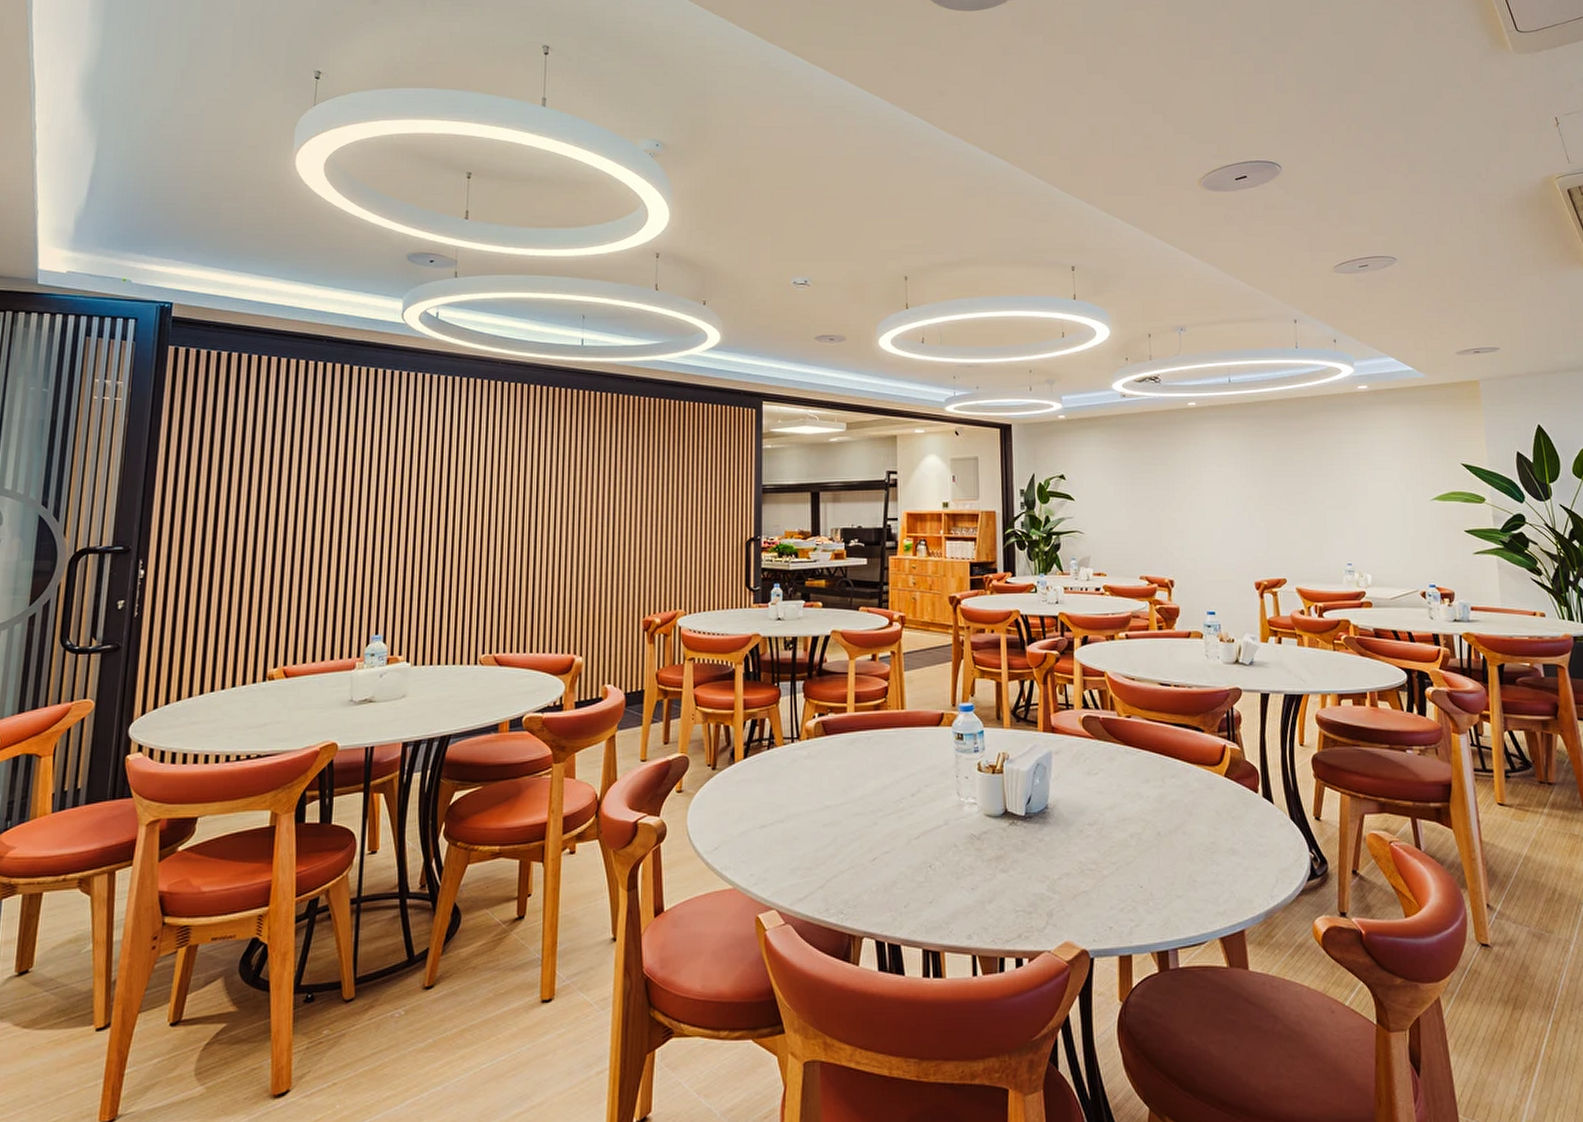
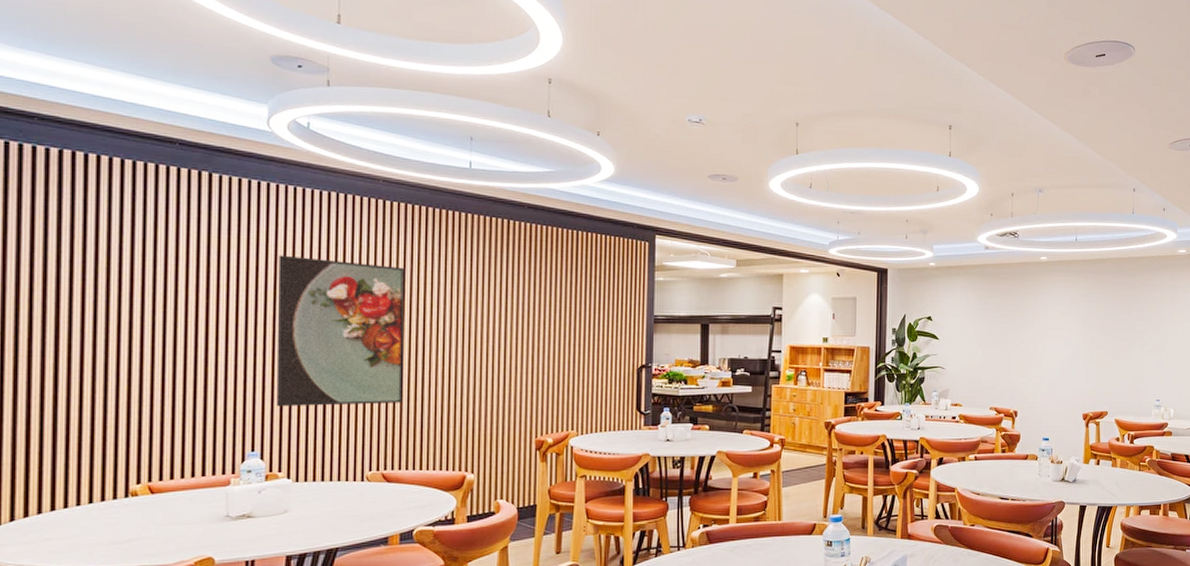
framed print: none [399,439,520,590] -> present [276,255,405,407]

